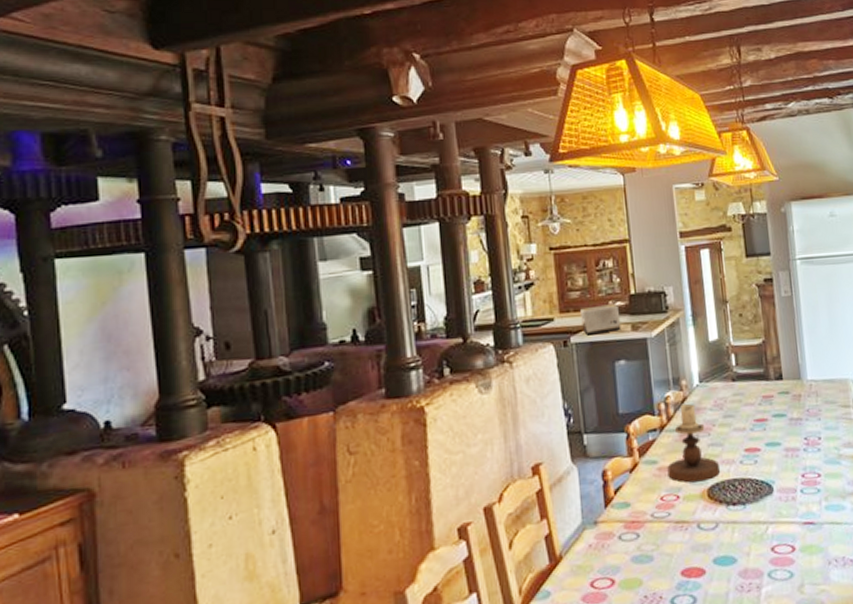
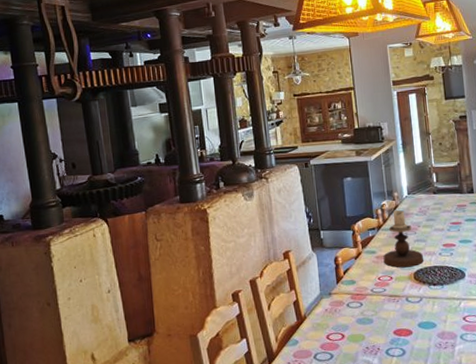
toaster: present [580,304,622,336] -> none [317,136,348,159]

